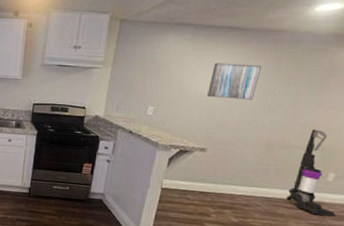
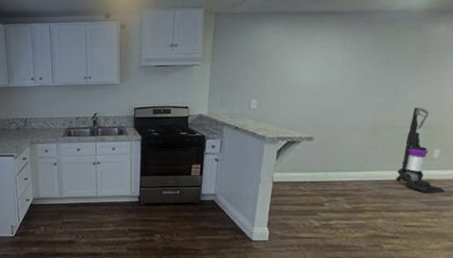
wall art: present [207,62,262,100] -> none [309,48,360,85]

